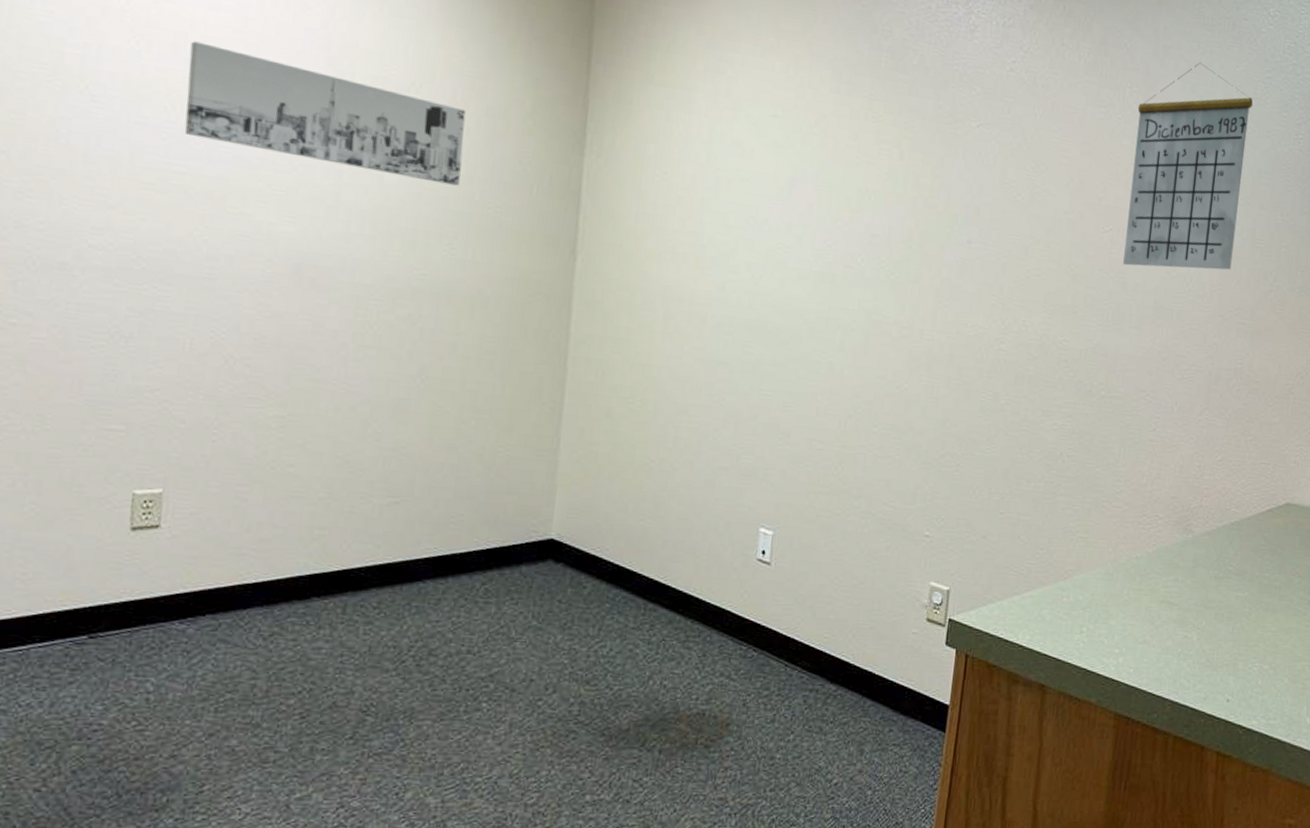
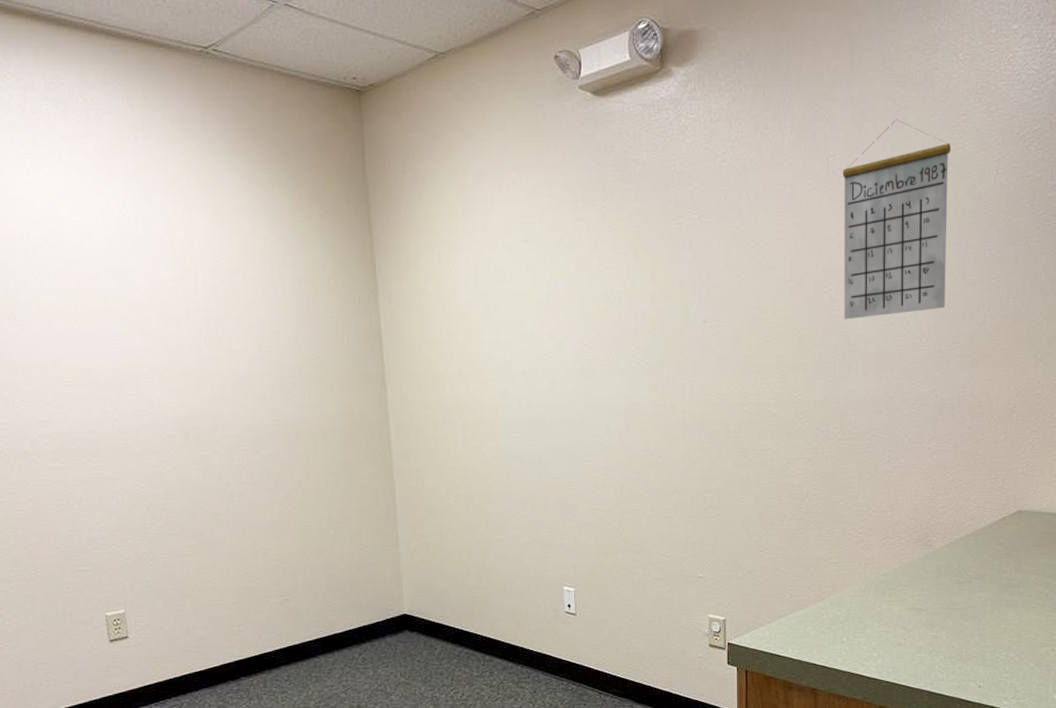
wall art: present [184,41,466,186] -> none [76,264,289,345]

